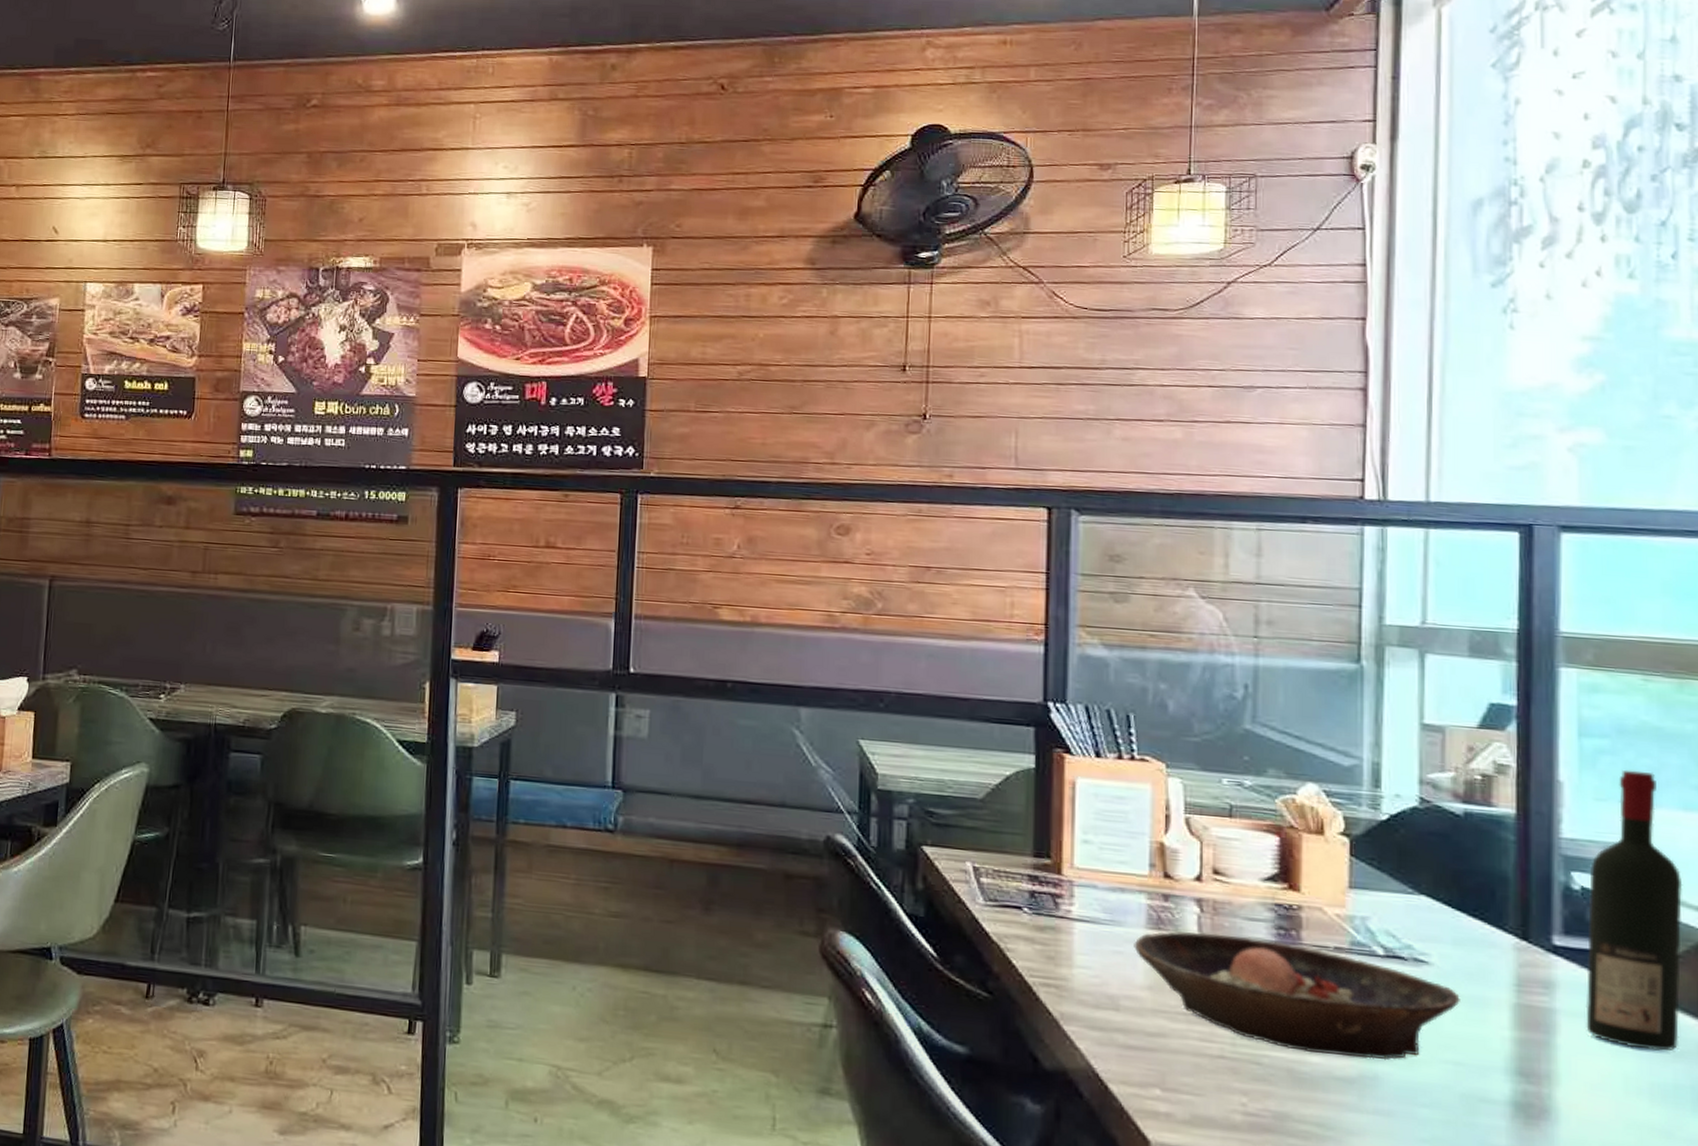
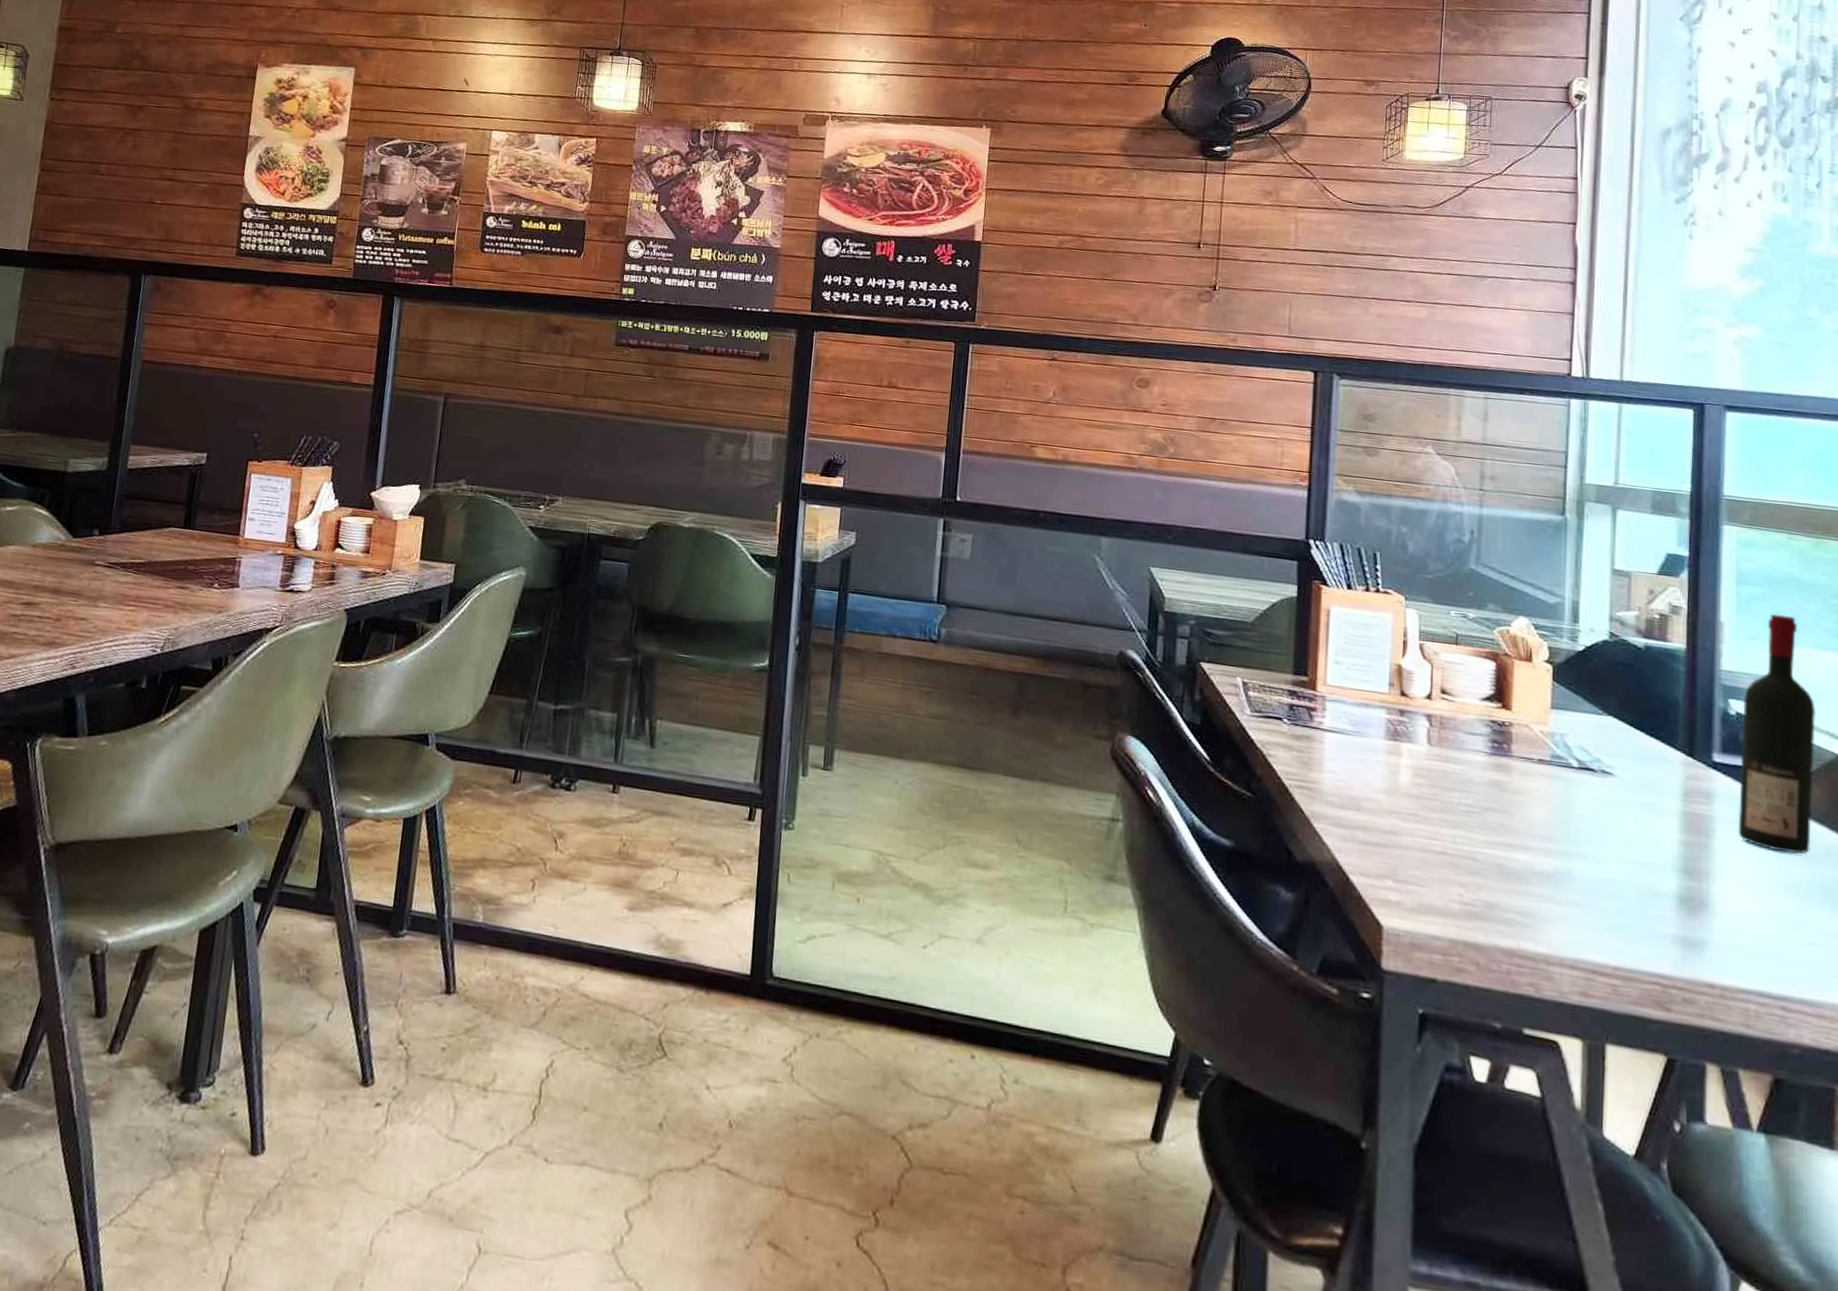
bowl: present [1134,931,1460,1060] -> none [1374,742,1638,858]

